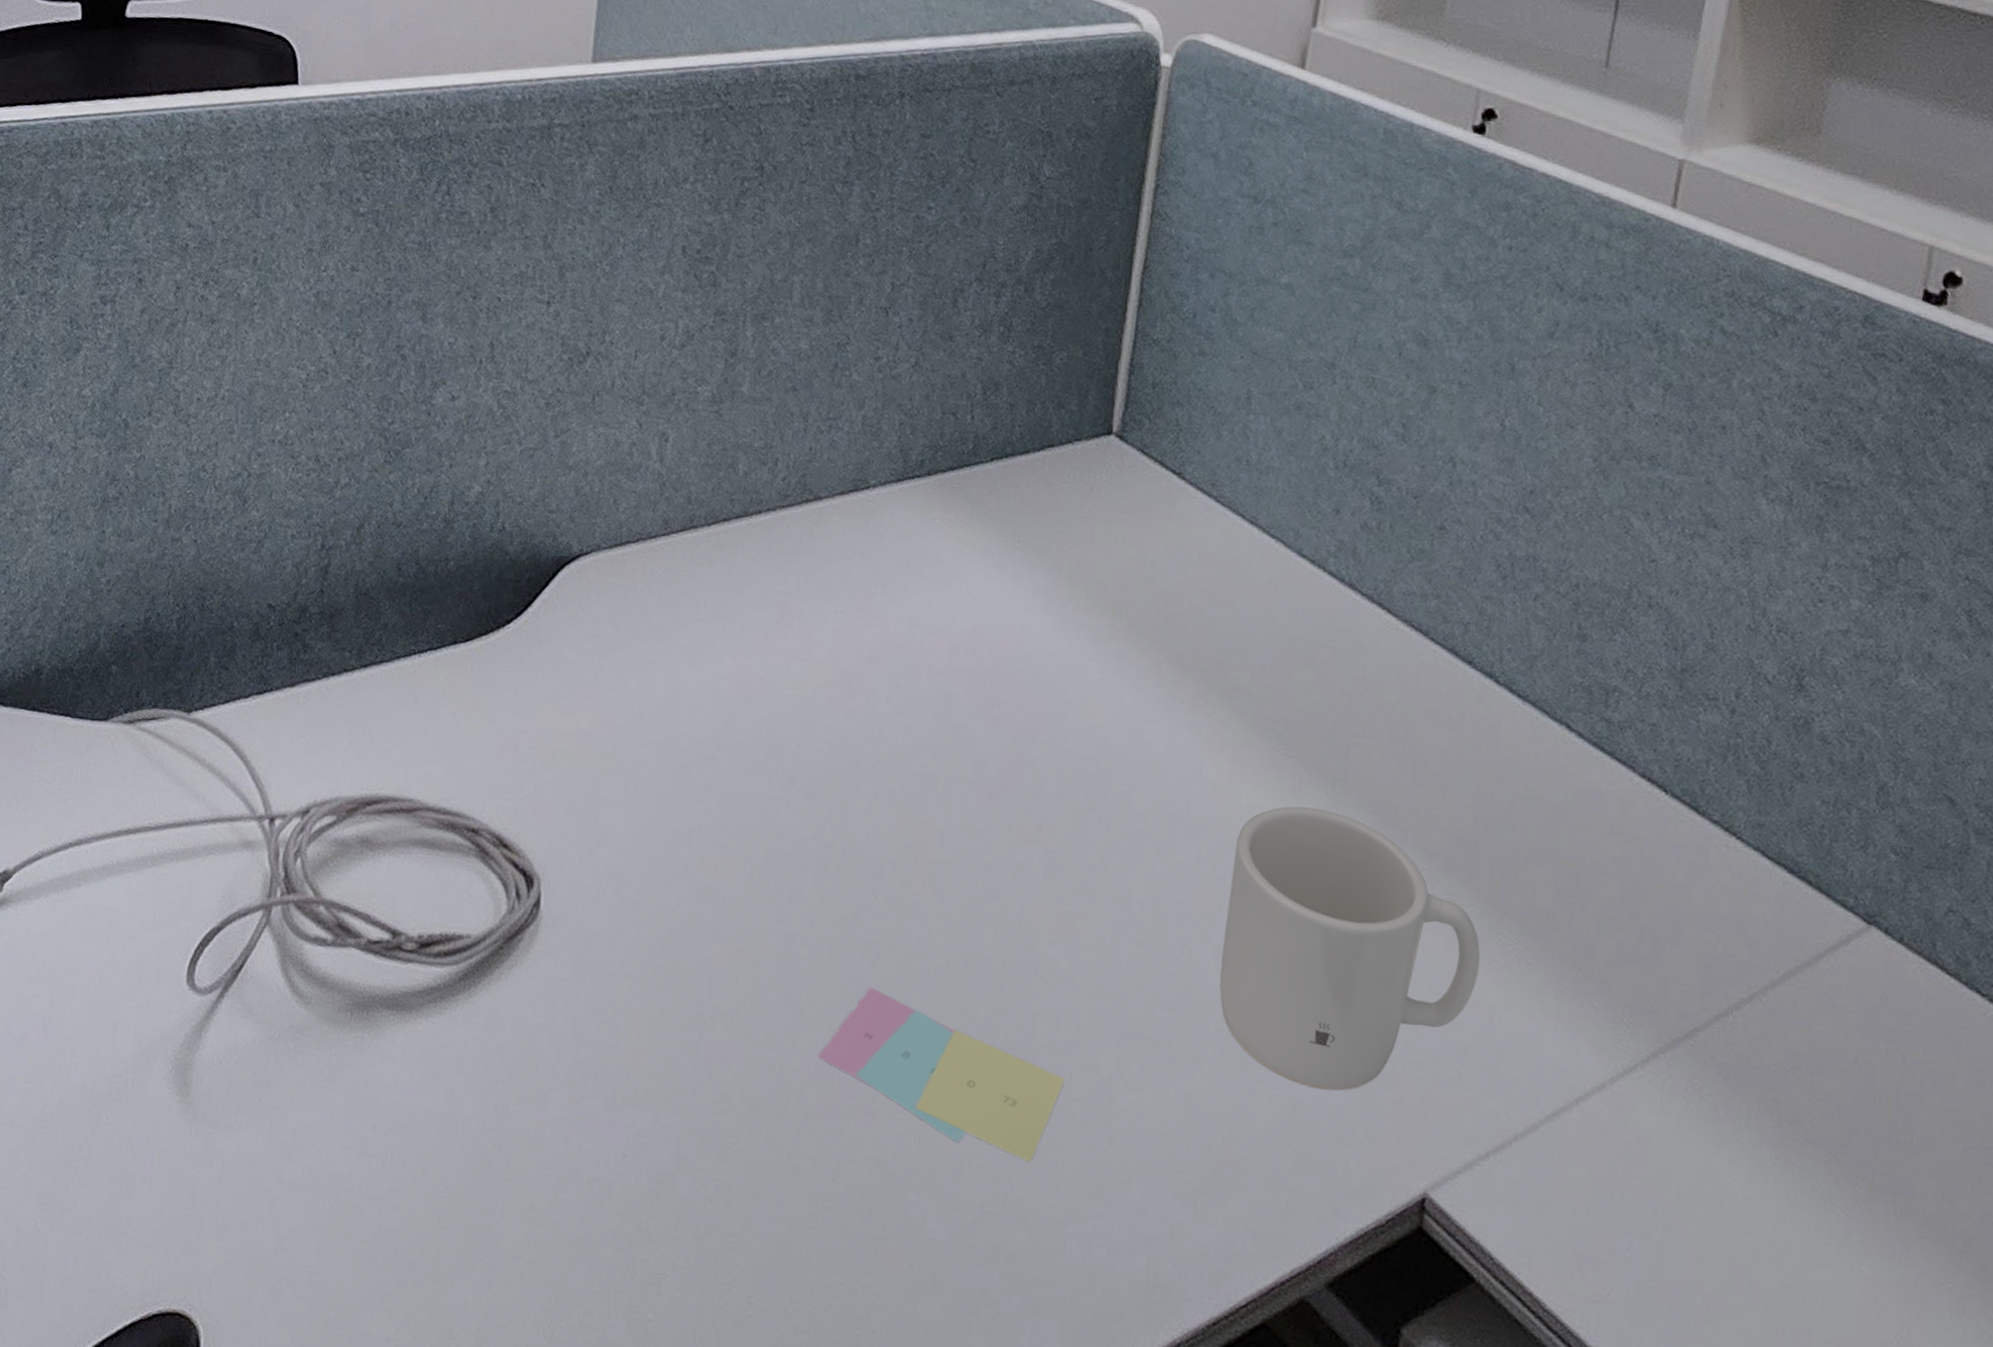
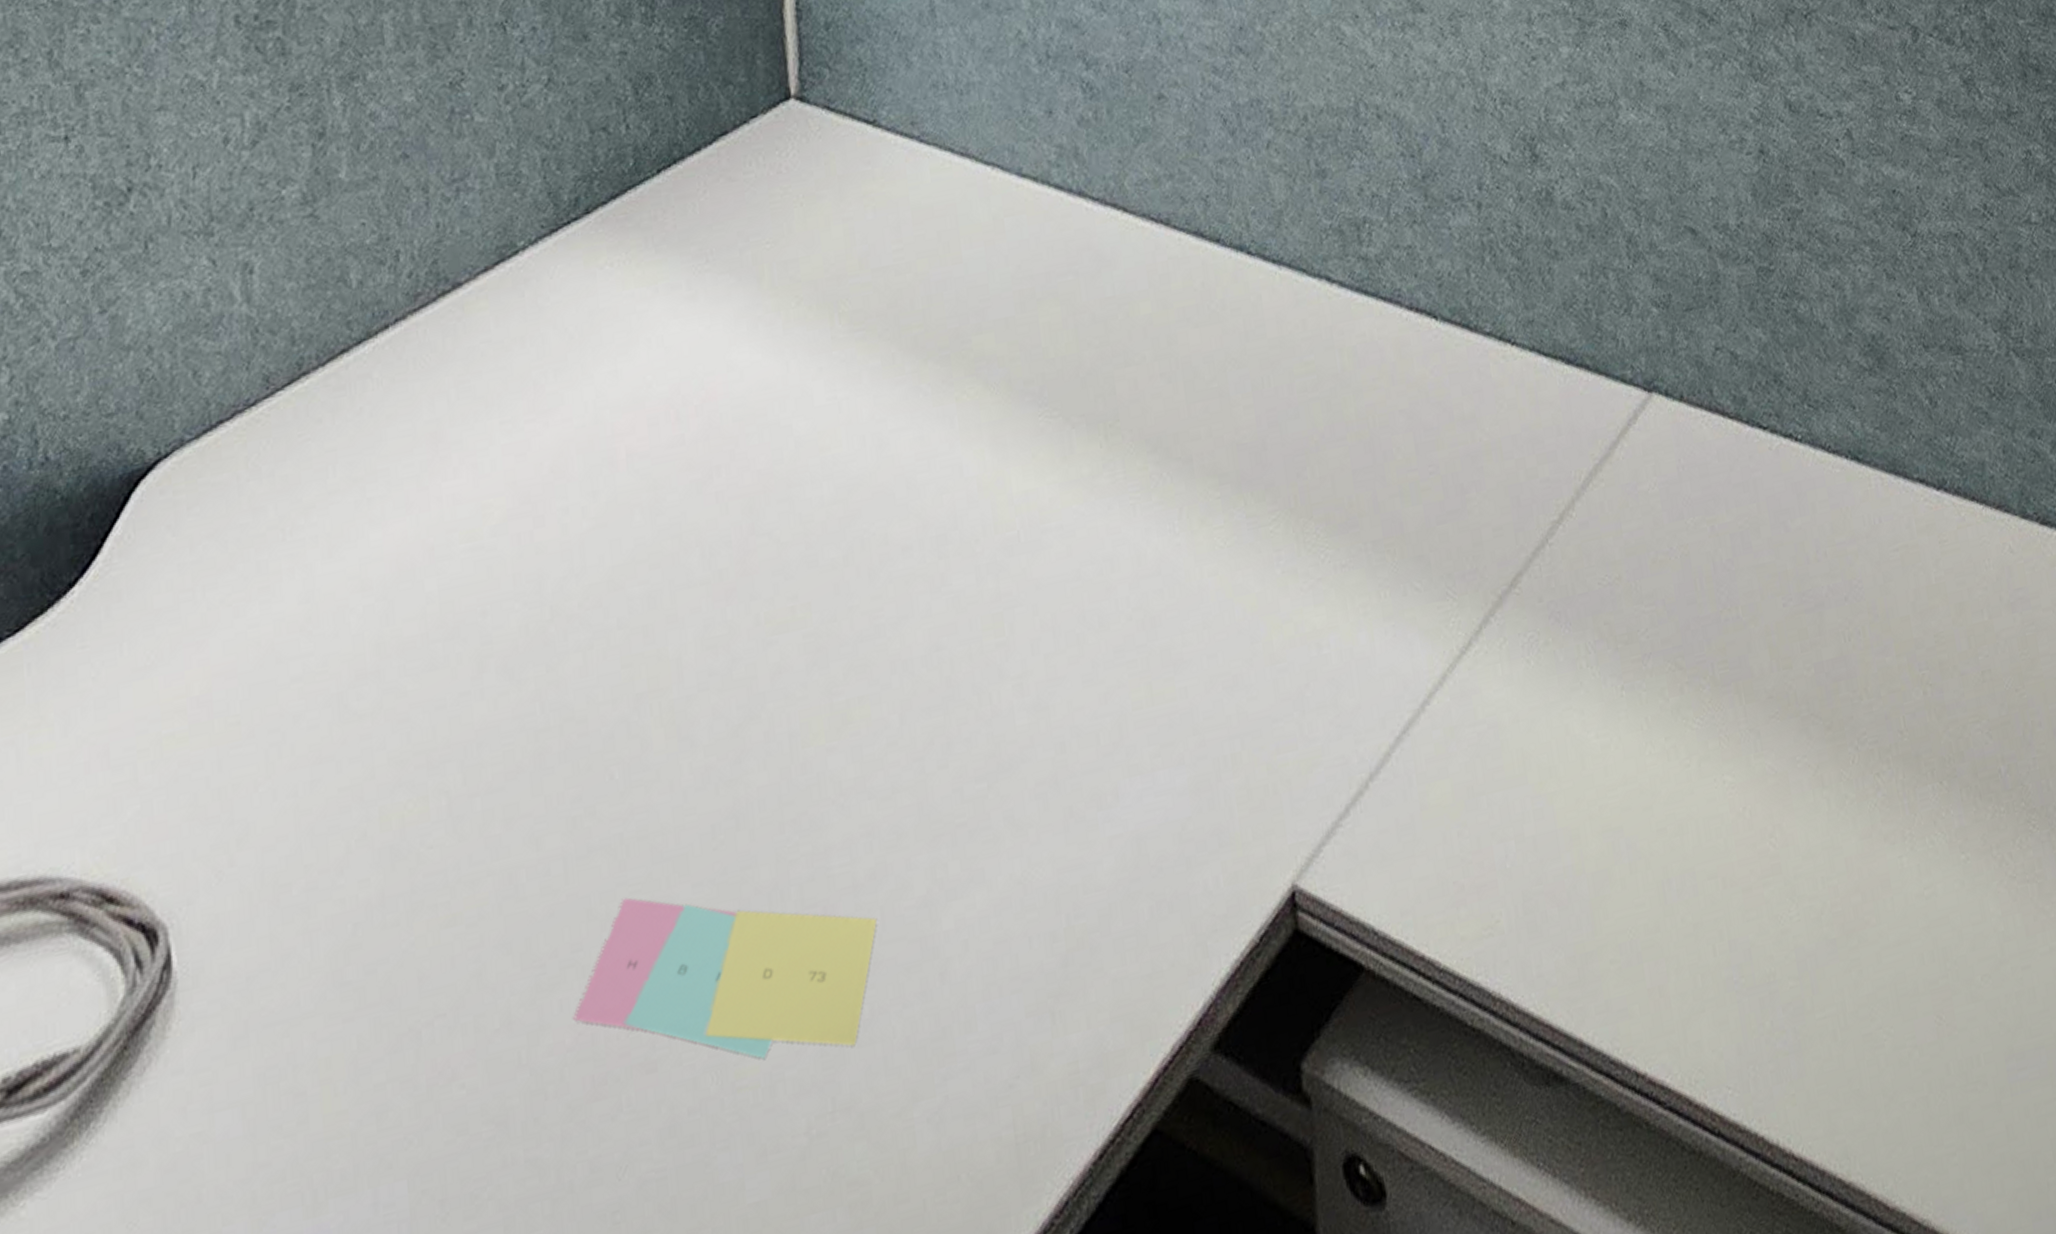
mug: present [1219,806,1481,1091] -> none [1015,465,1297,812]

